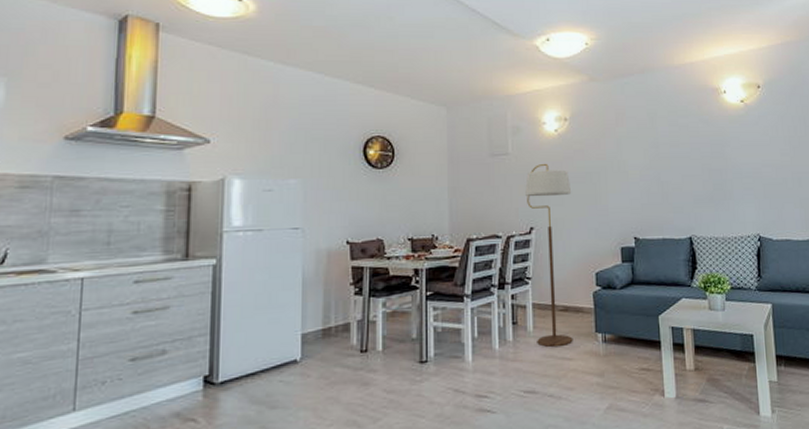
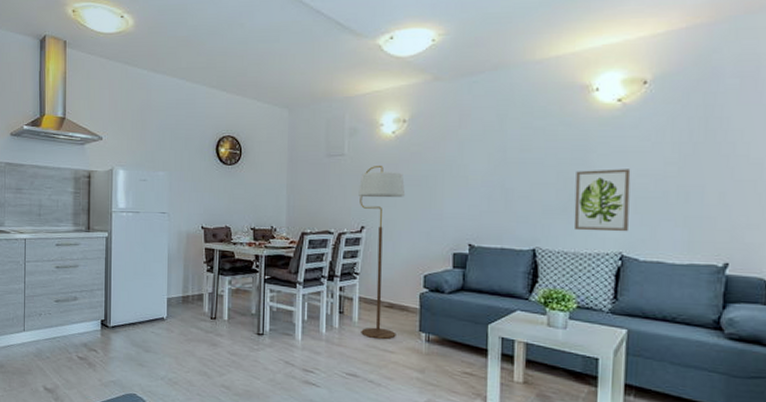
wall art: none [716,160,762,217] -> present [573,169,631,232]

